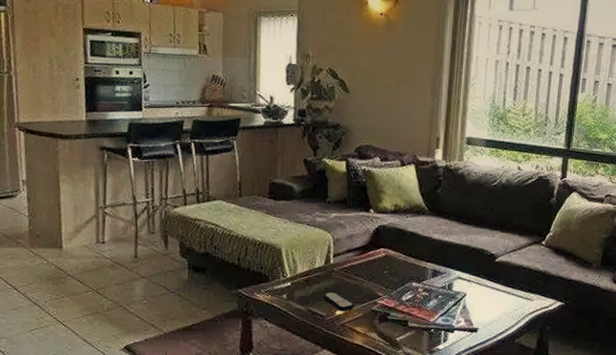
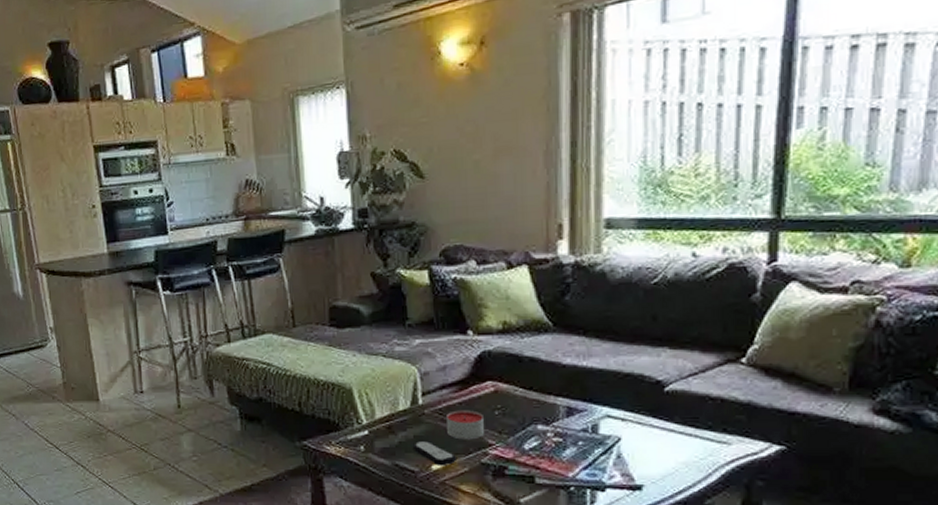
candle: none [349,269,376,292] -> present [447,410,484,440]

